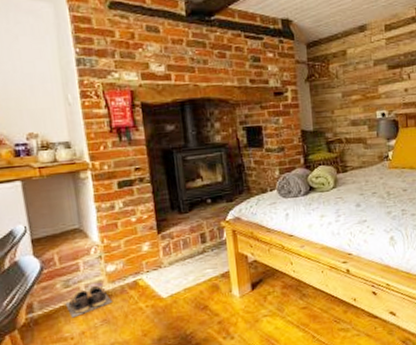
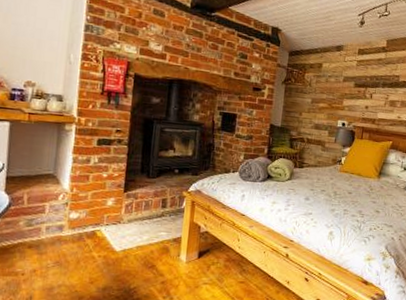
shoes: present [65,285,112,318] -> none [24,228,68,256]

